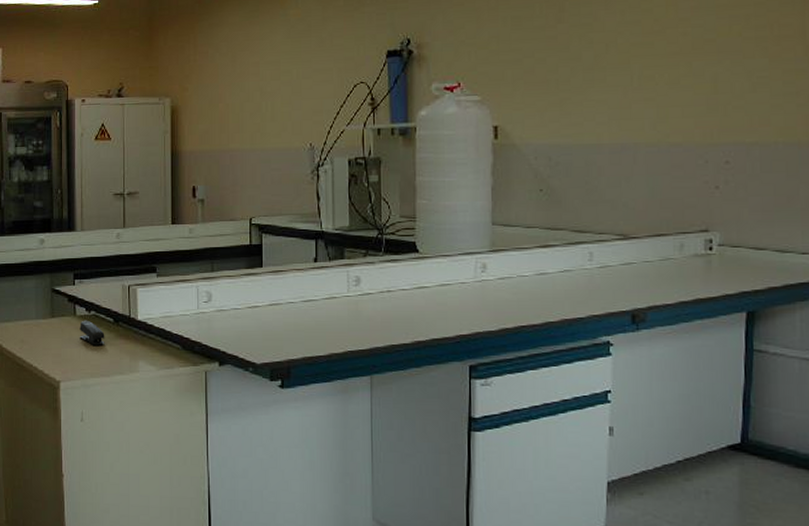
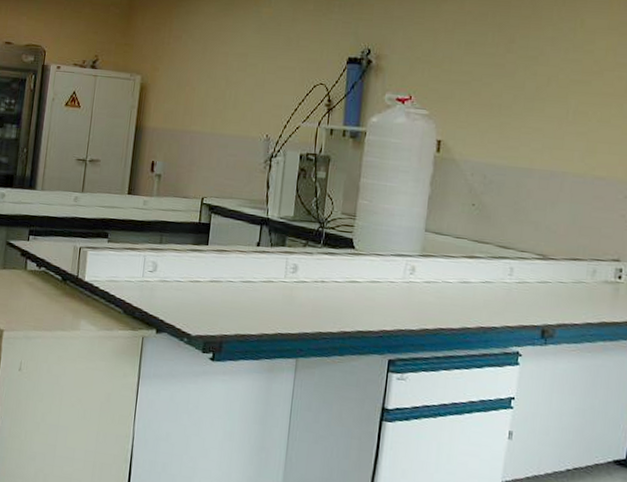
stapler: present [79,320,105,345] -> none [27,275,52,301]

